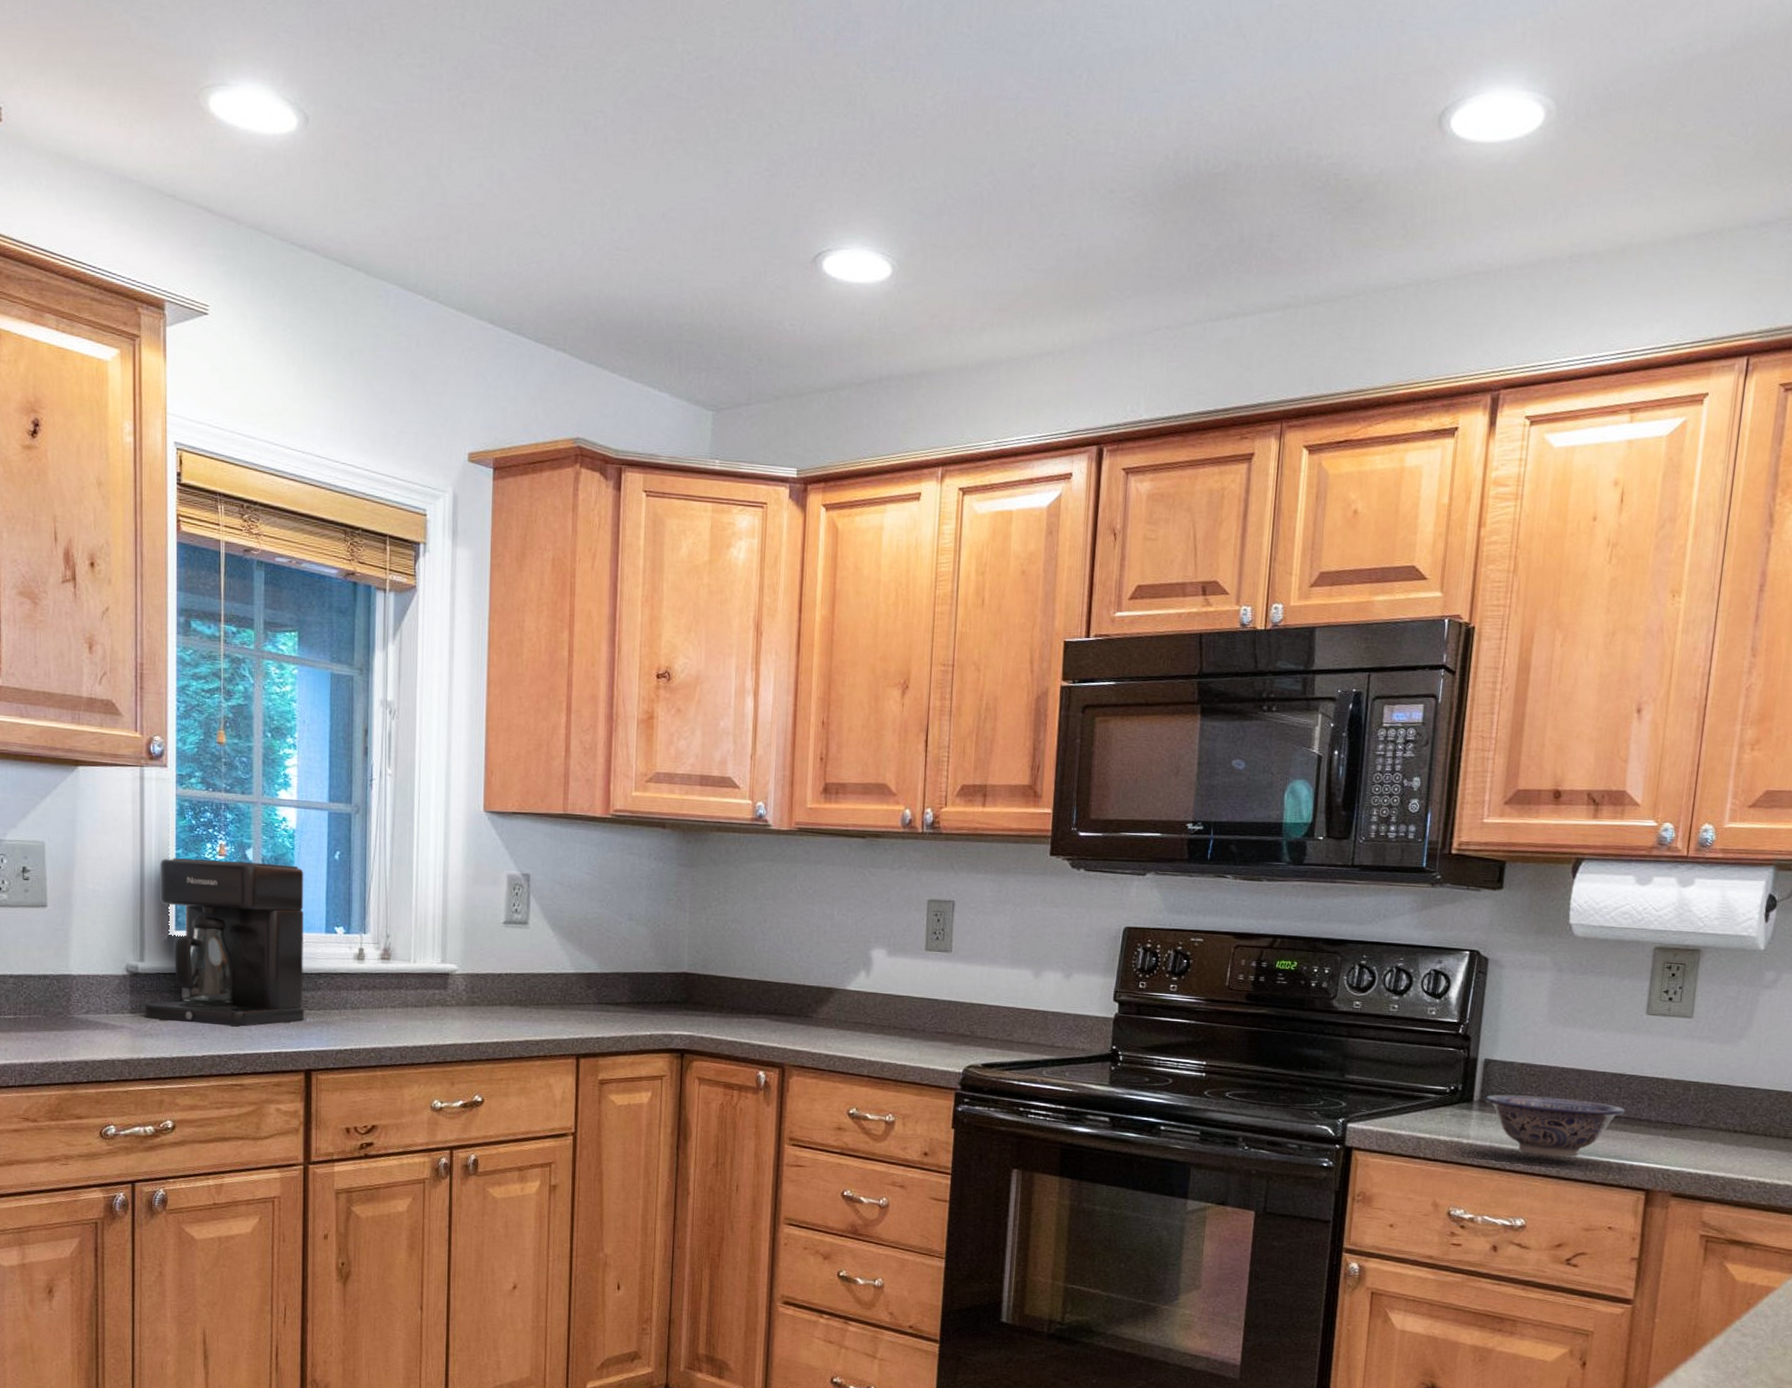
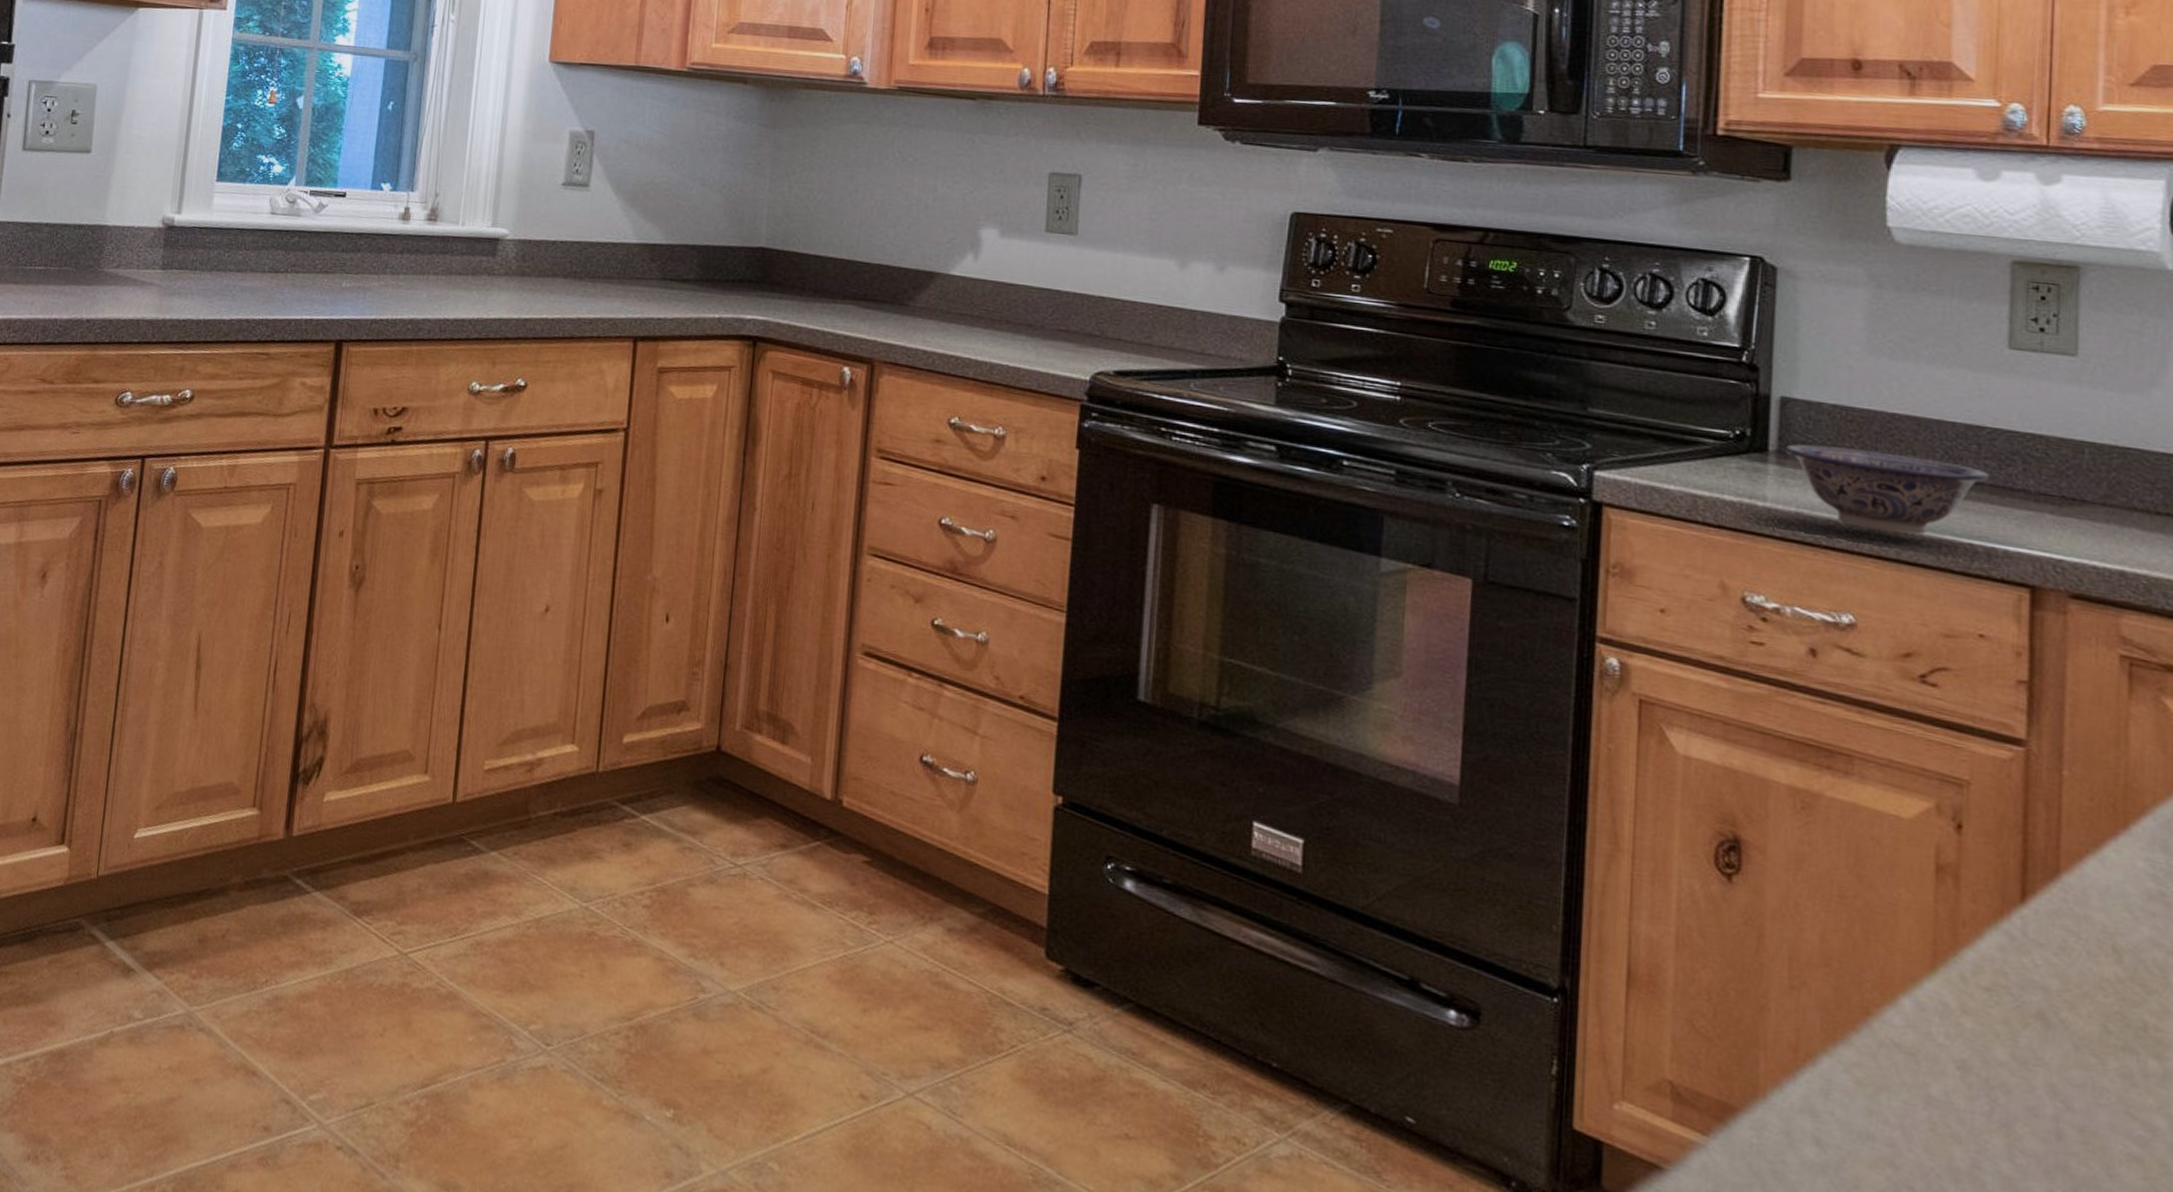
coffee maker: present [144,858,305,1028] -> none [175,104,354,290]

